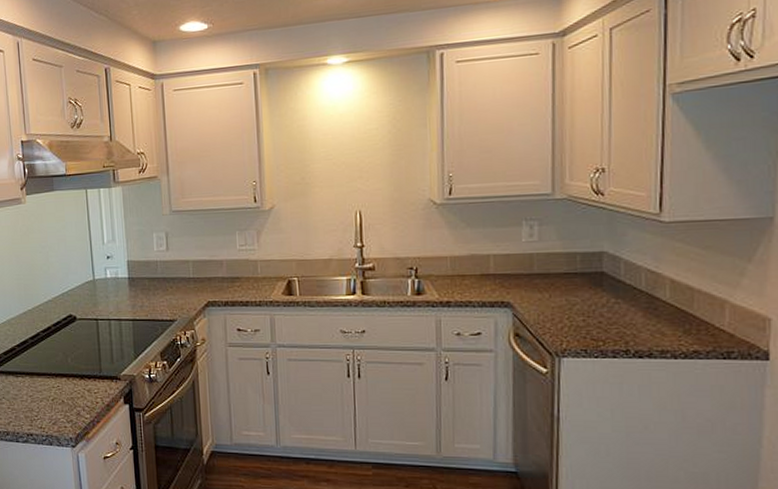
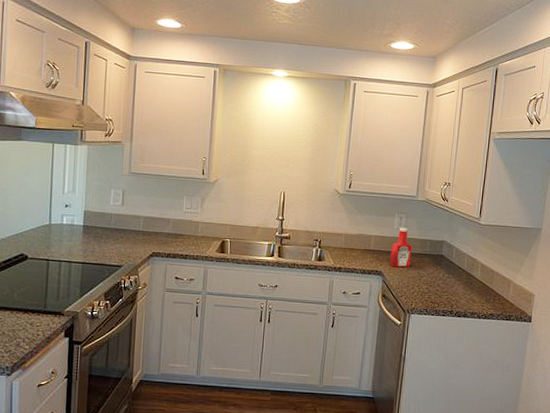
ketchup bottle: none [520,239,554,295] -> present [390,227,412,268]

